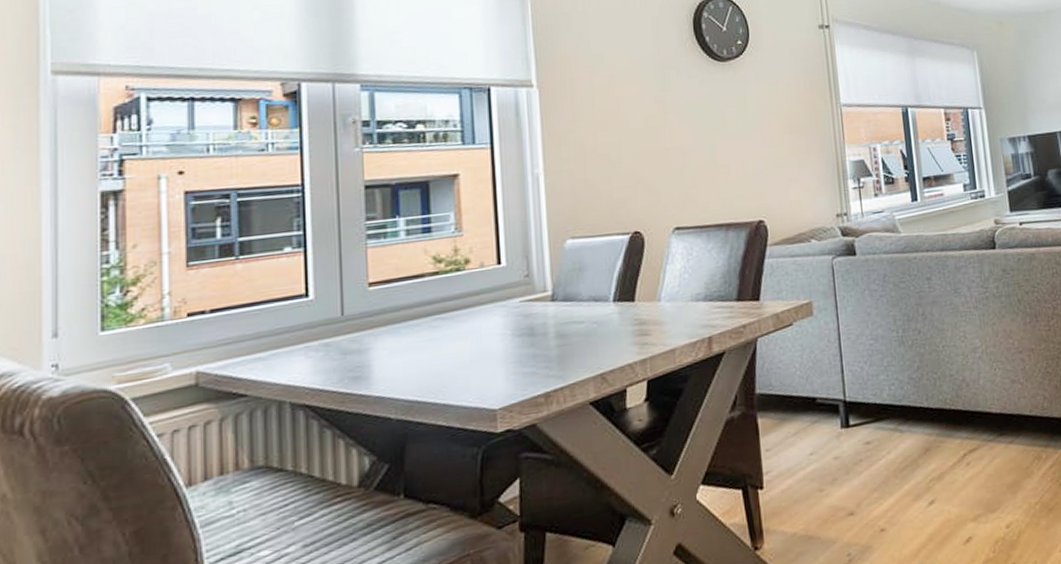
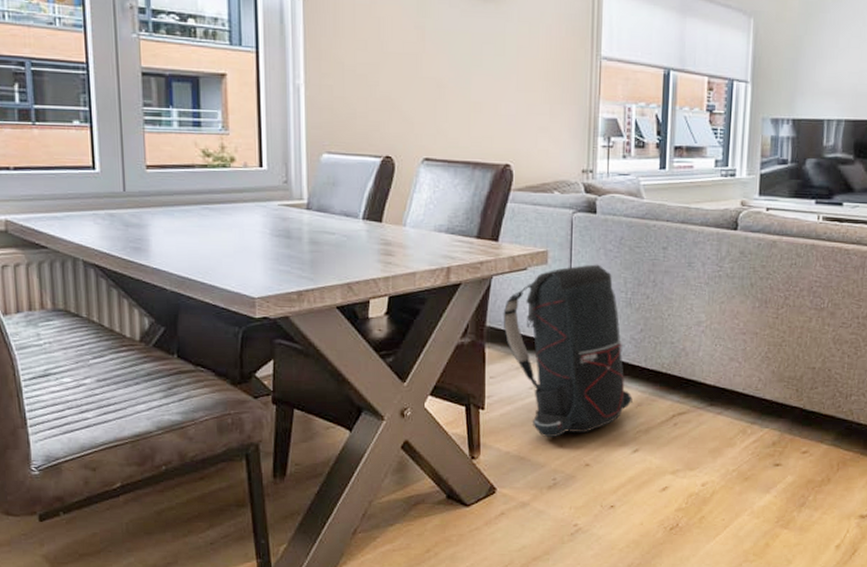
backpack: none [772,306,922,508] -> present [503,264,634,438]

